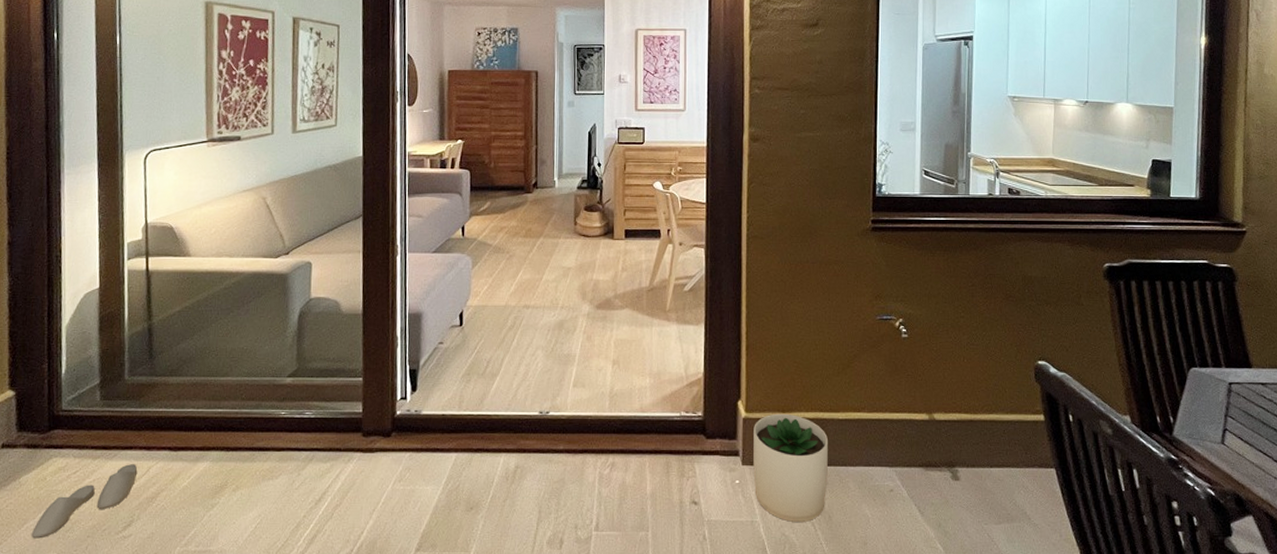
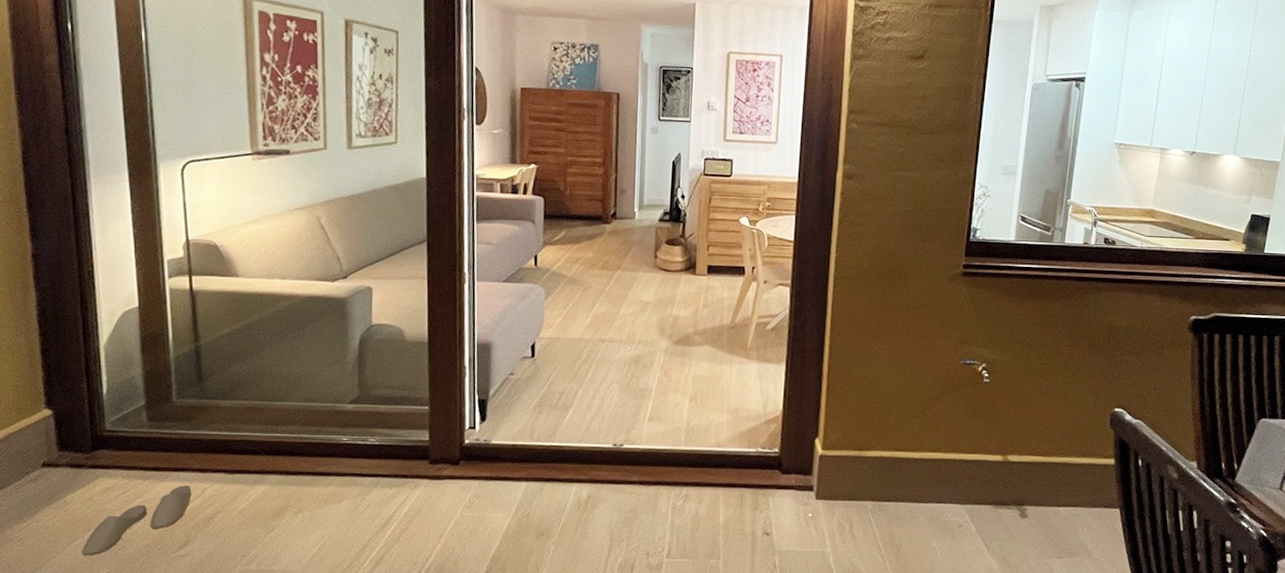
planter: present [753,413,829,522] -> none [826,451,903,553]

